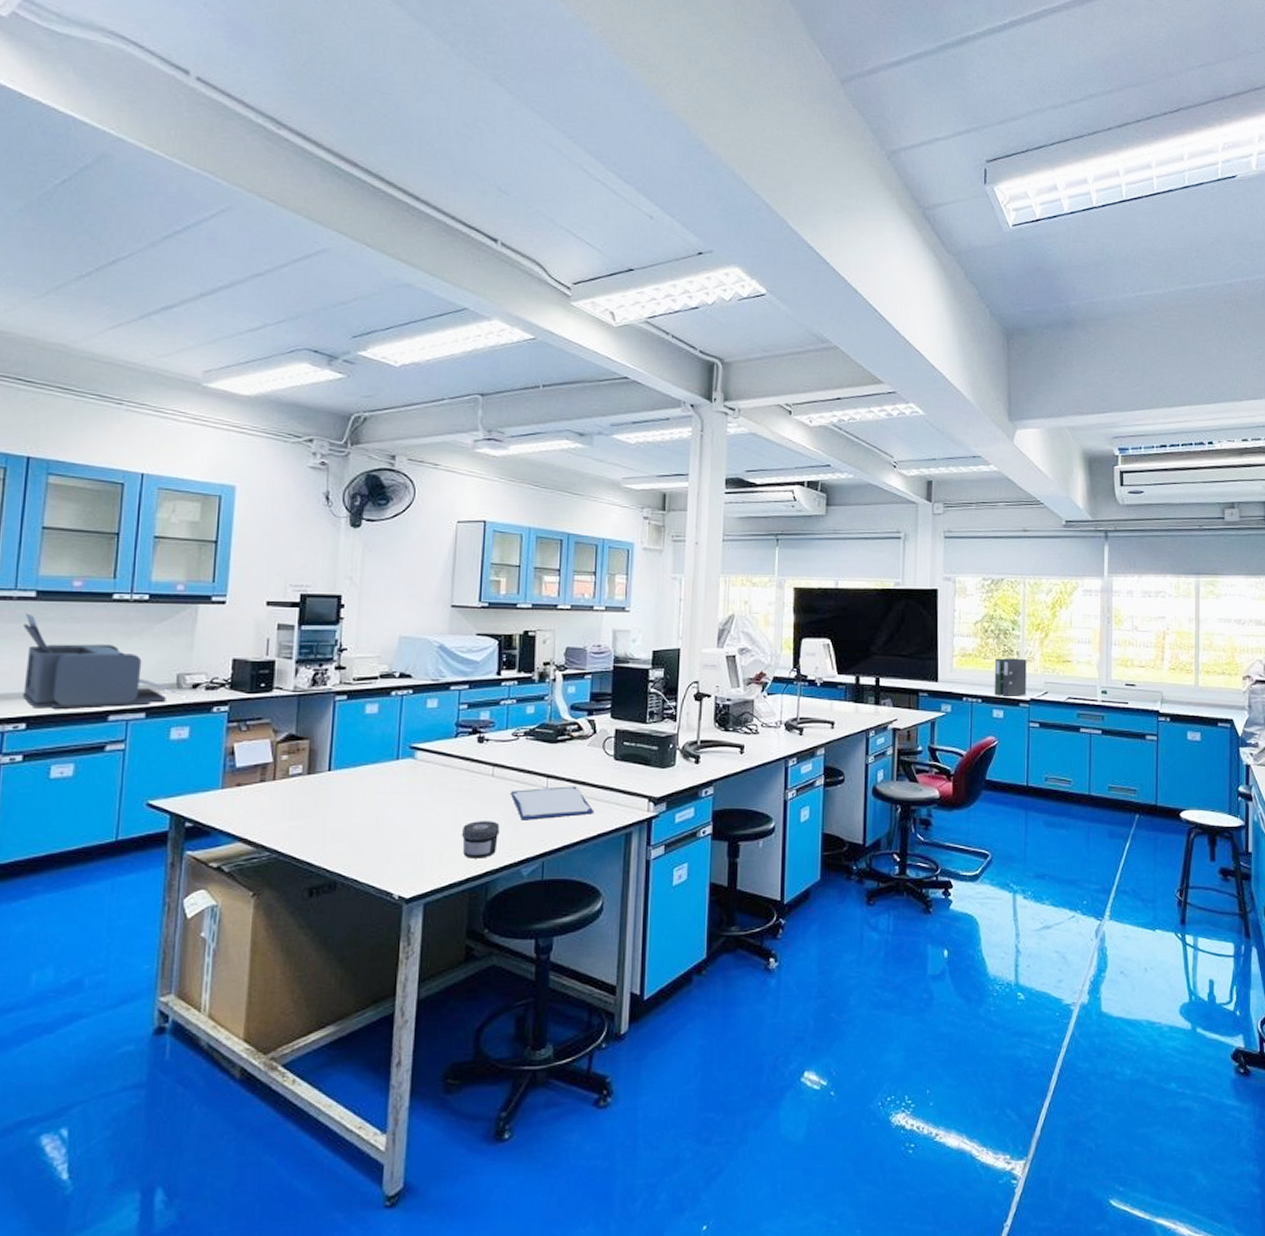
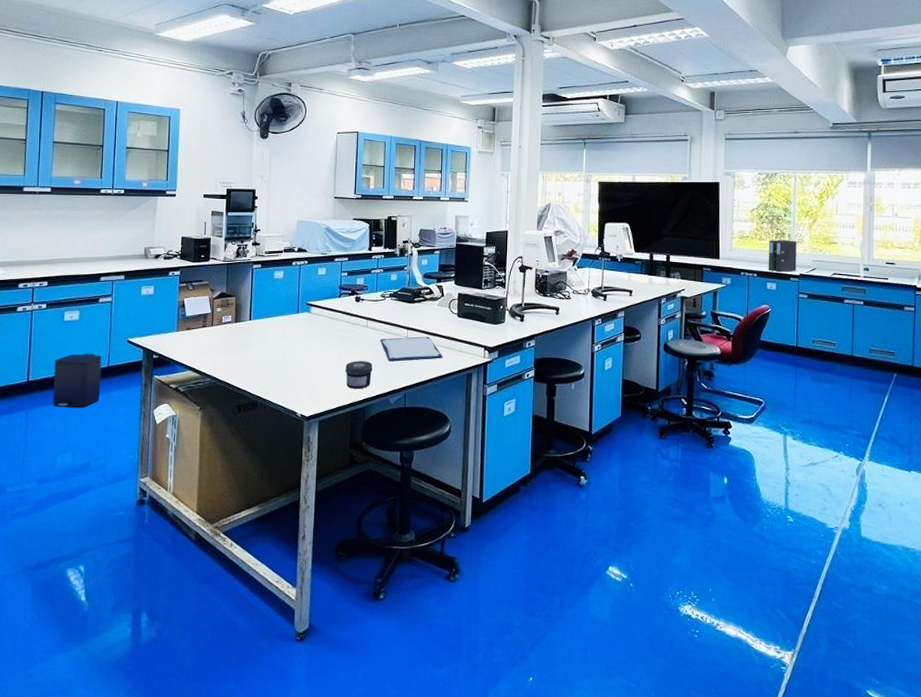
printer: present [23,613,187,709] -> none [44,203,152,272]
pedal bin: none [27,824,106,901] -> present [53,353,101,407]

